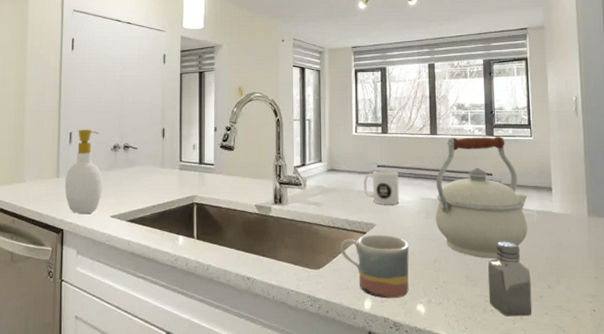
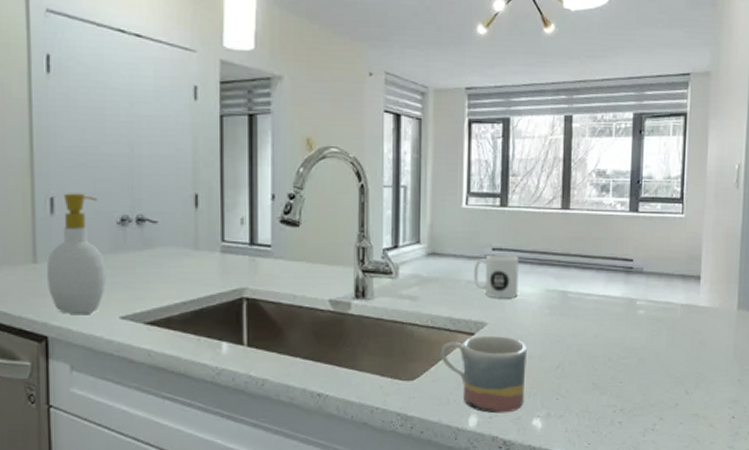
kettle: present [436,137,528,258] -> none [561,213,672,362]
saltshaker: present [488,241,533,317] -> none [617,341,667,429]

